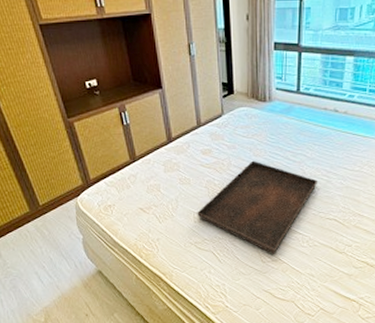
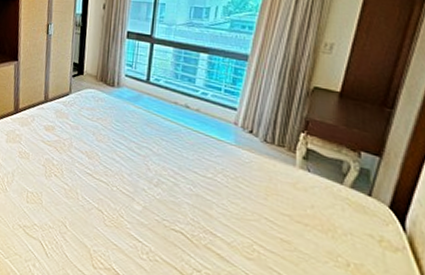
serving tray: present [197,160,317,254] -> none [31,145,163,261]

